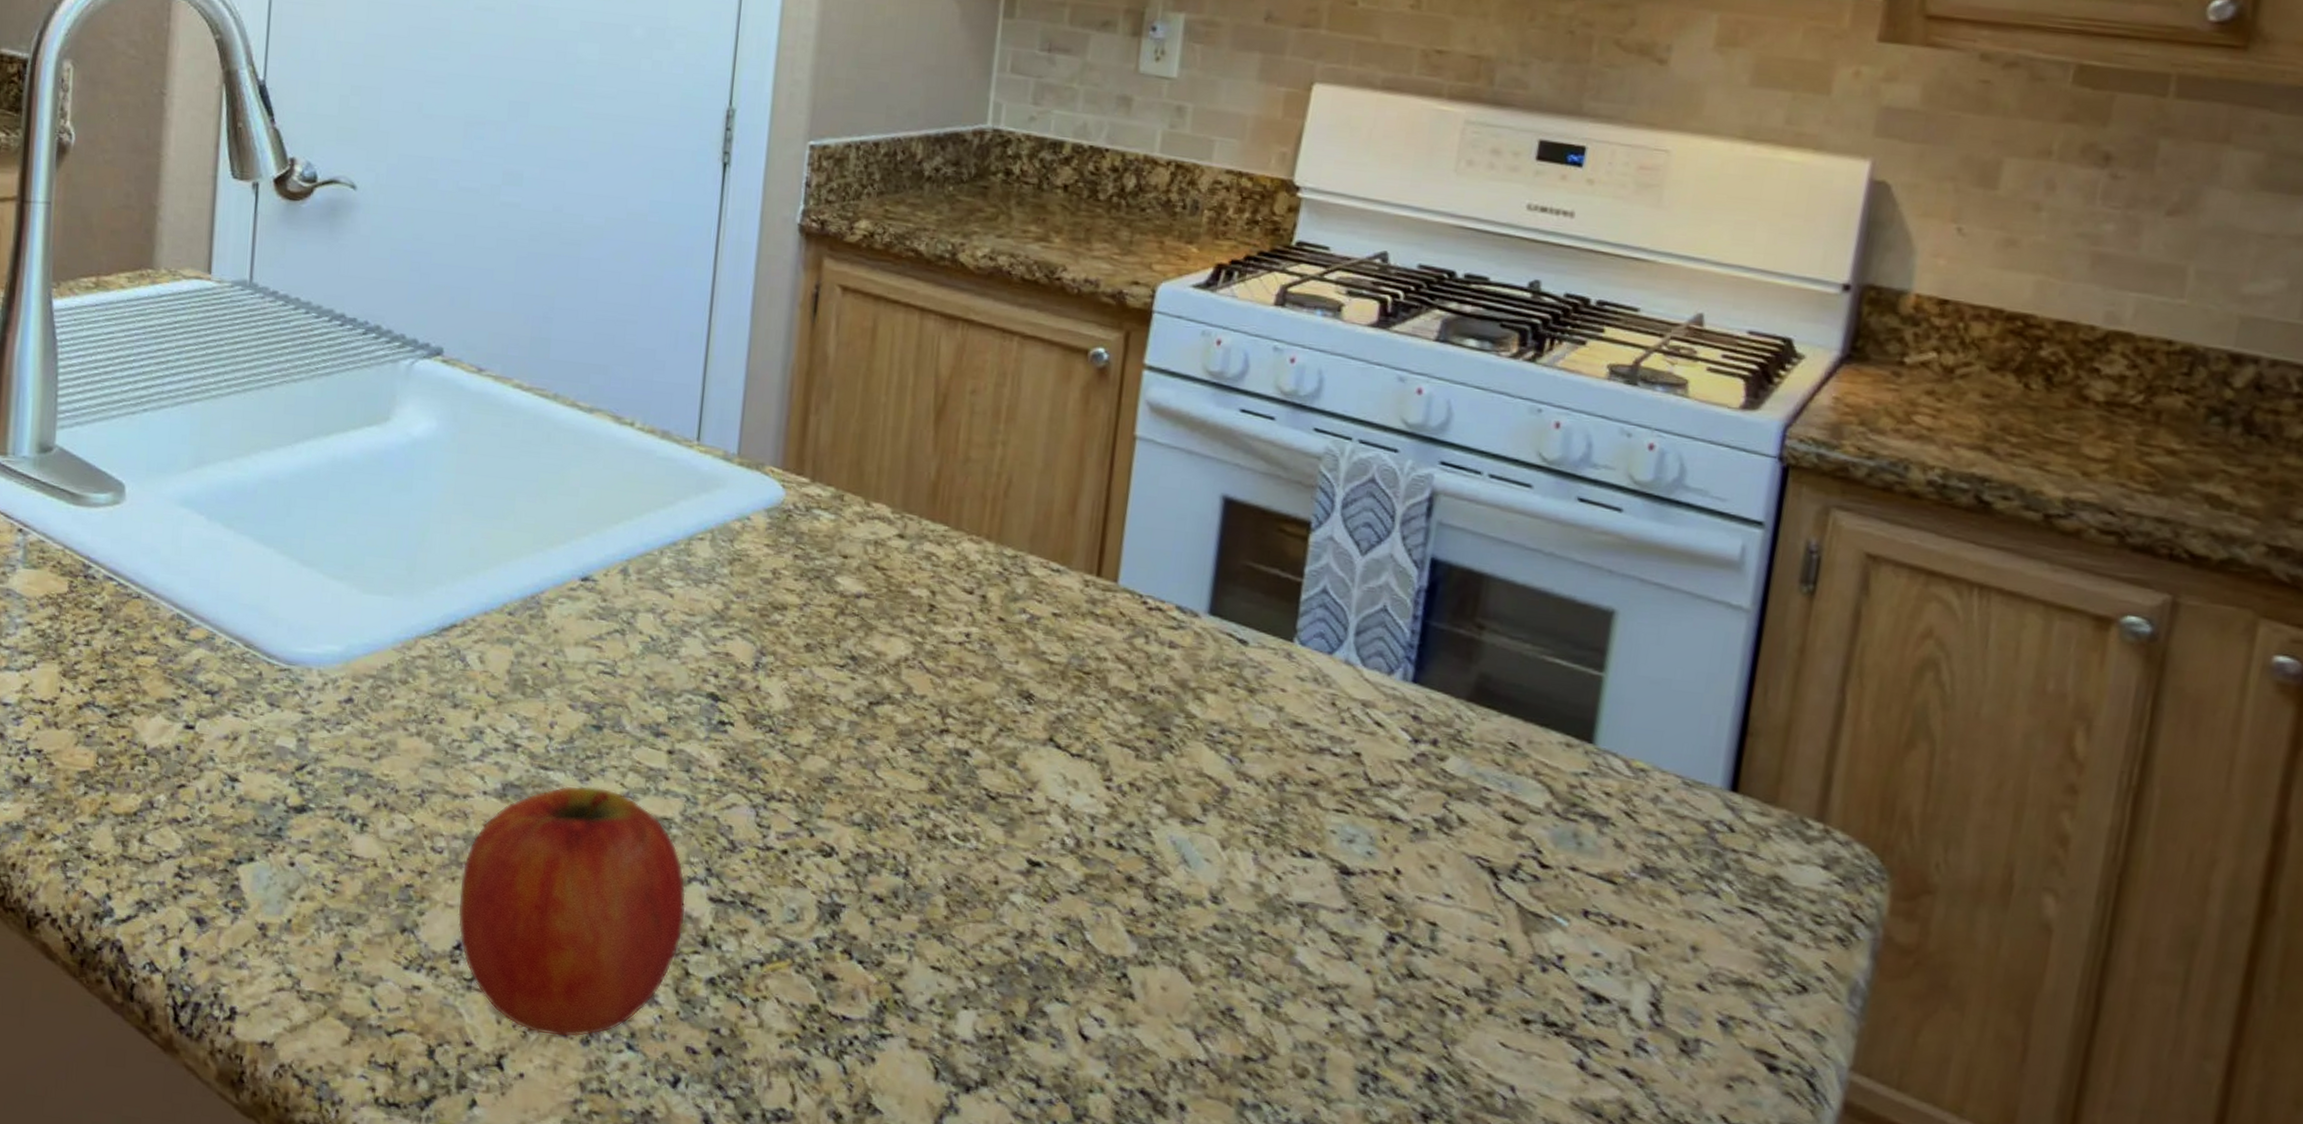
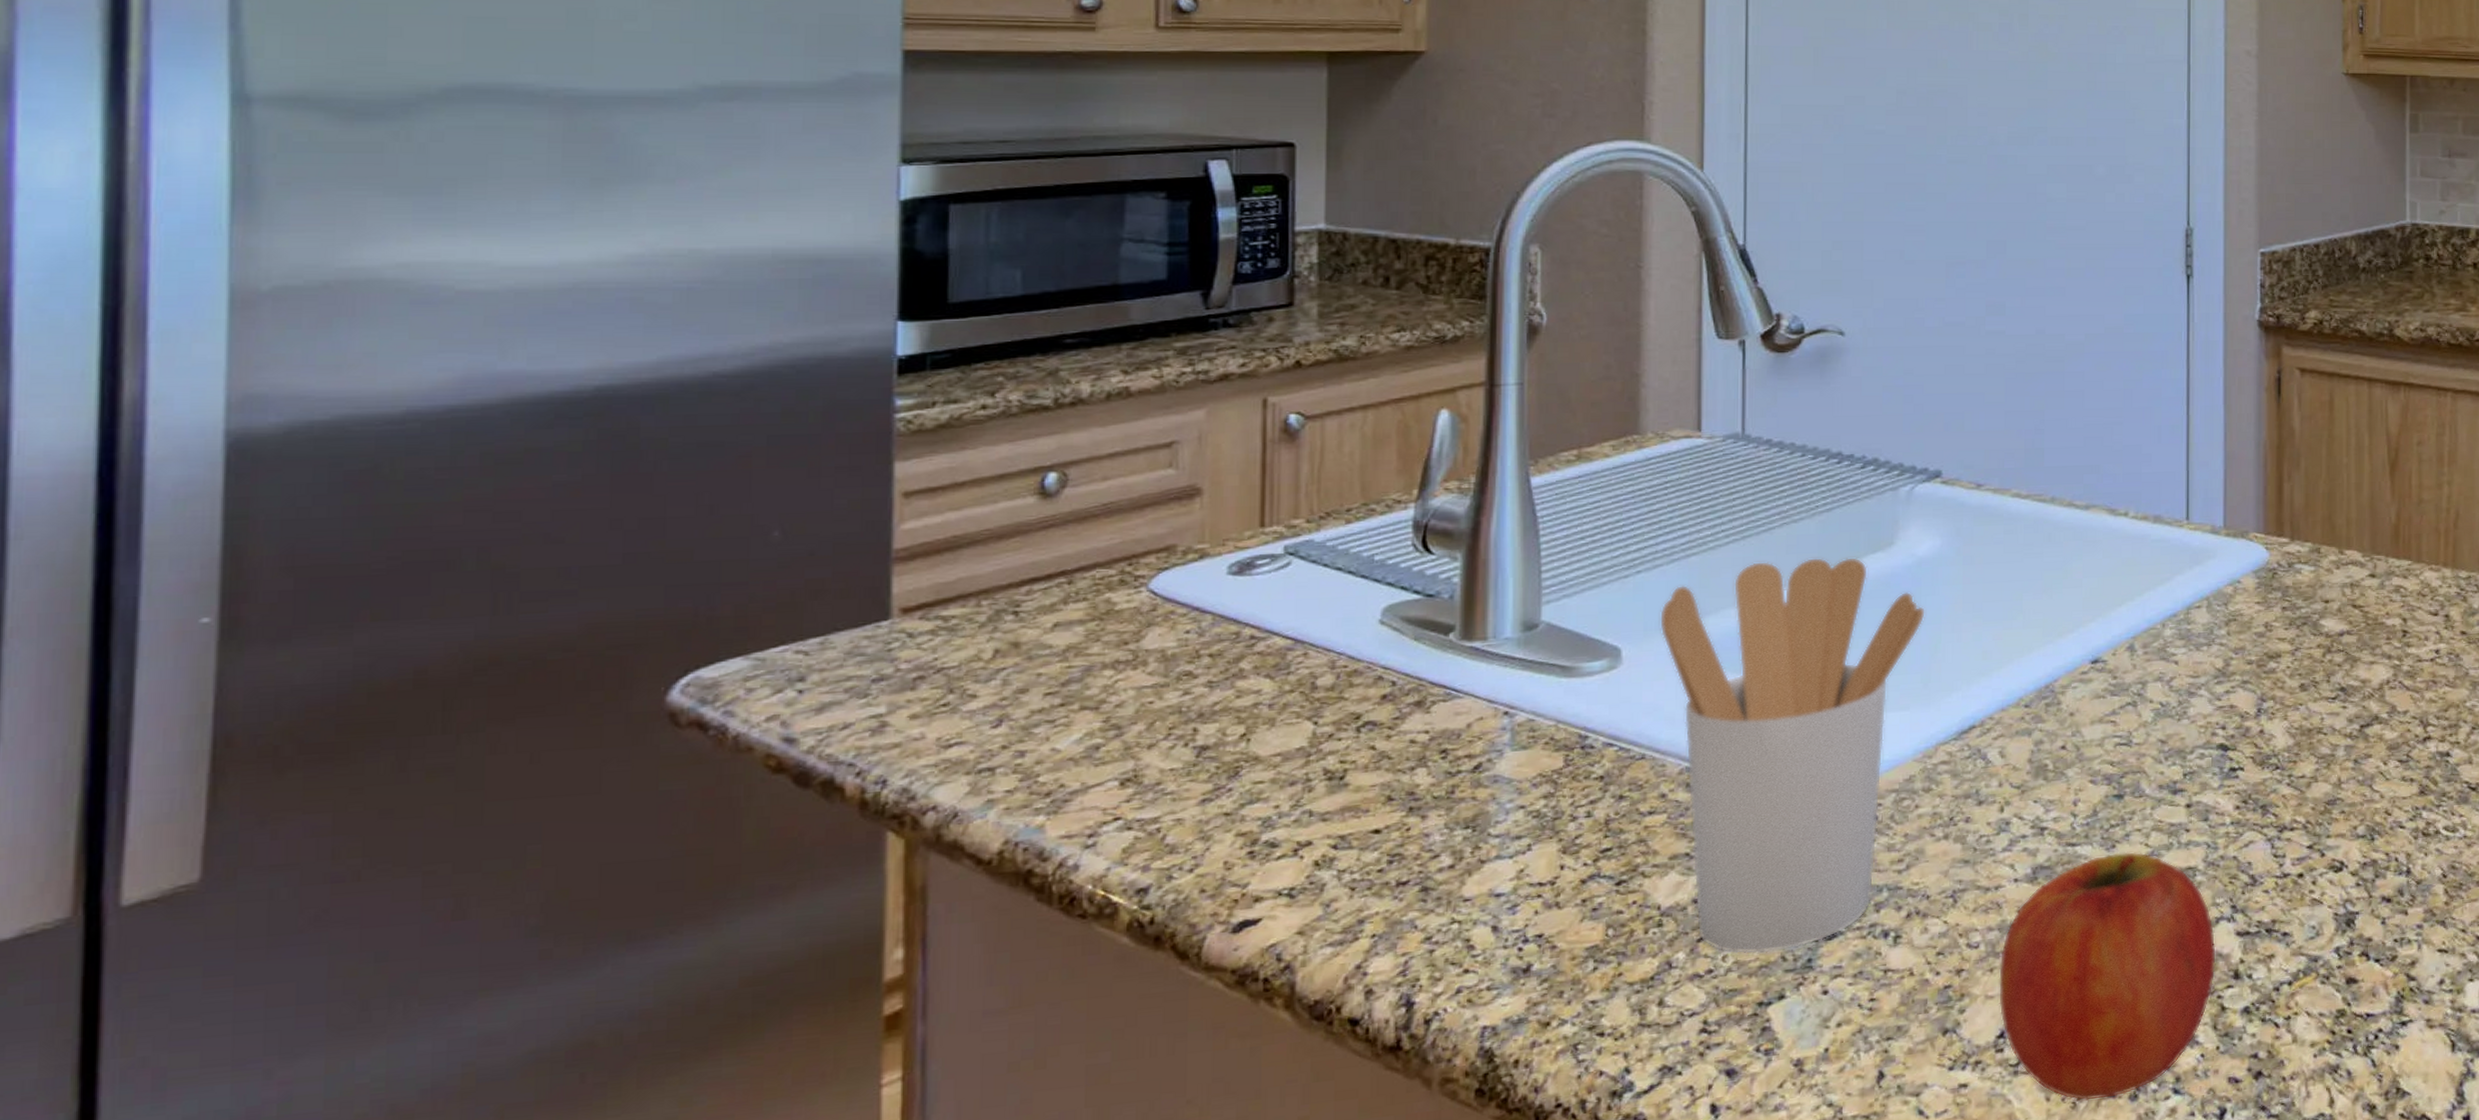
utensil holder: none [160,417,417,815] -> present [1659,557,1926,955]

